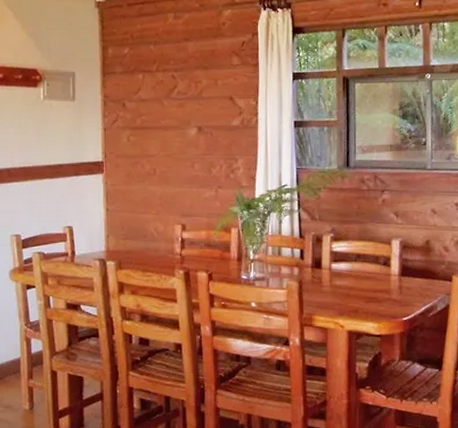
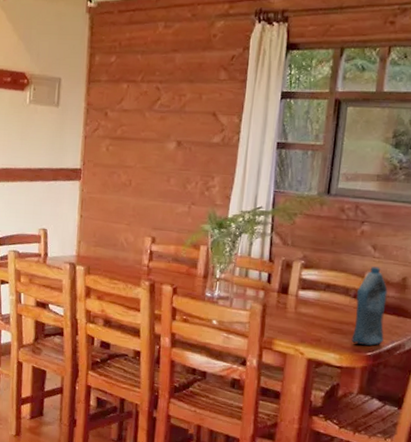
bottle: none [386,233,417,312] -> present [351,266,388,346]

